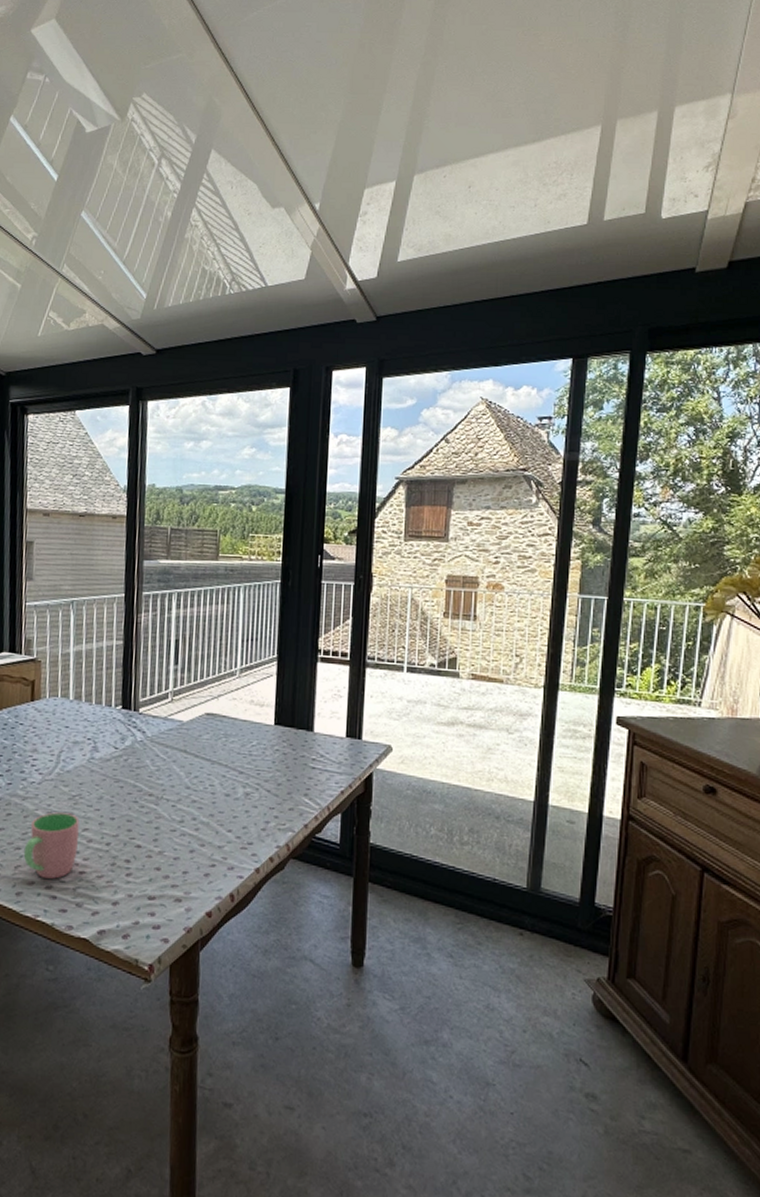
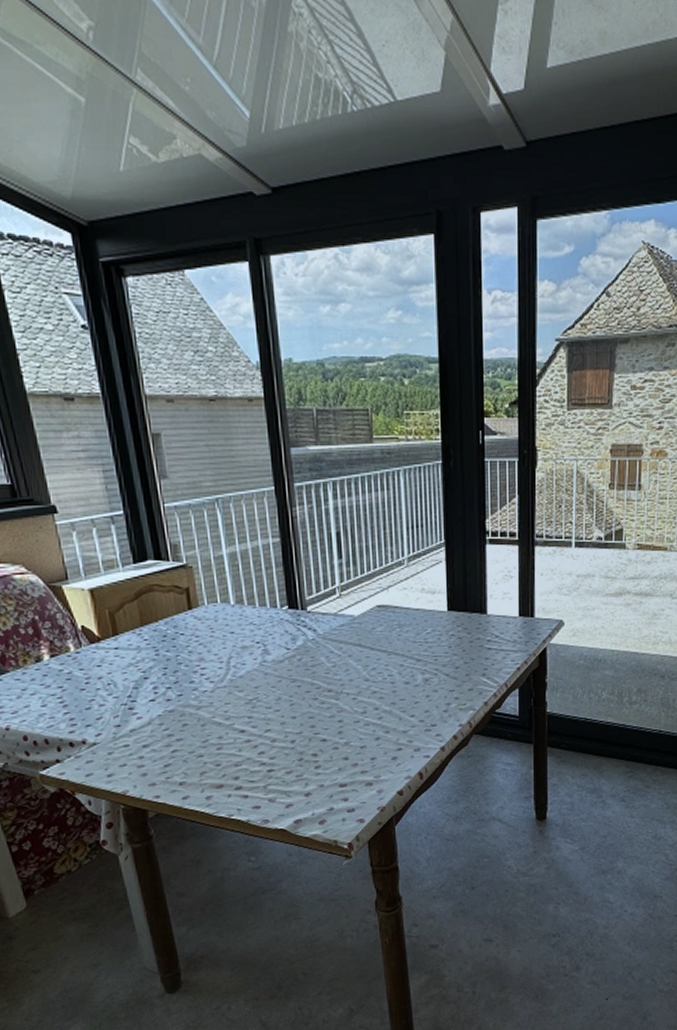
cup: present [23,812,80,879] -> none [206,717,263,780]

